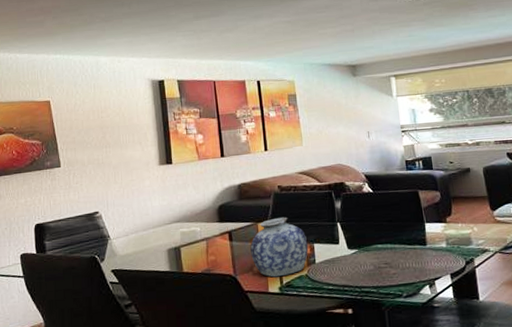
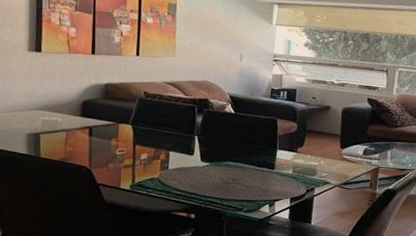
vase: present [250,217,309,278] -> none [108,121,165,176]

